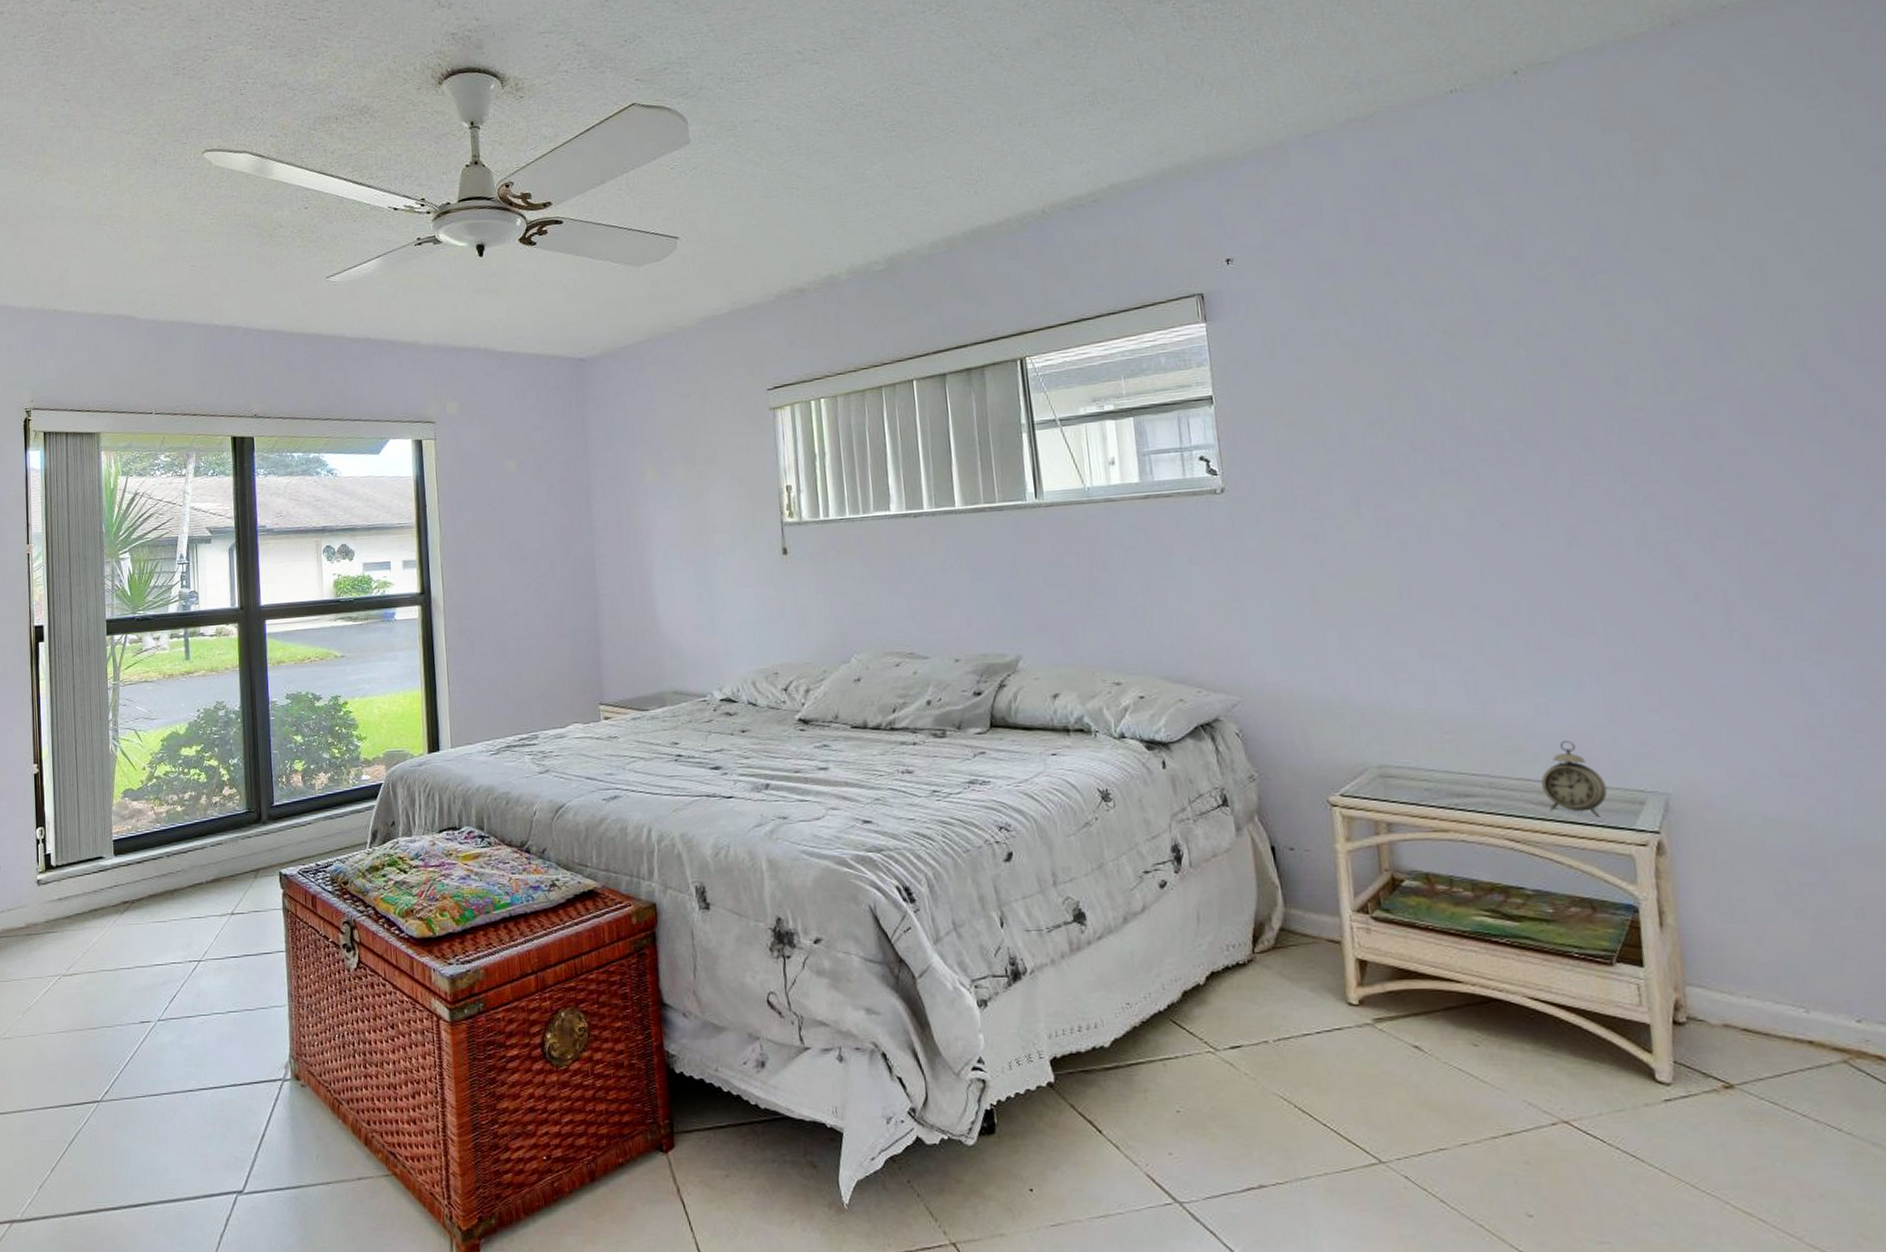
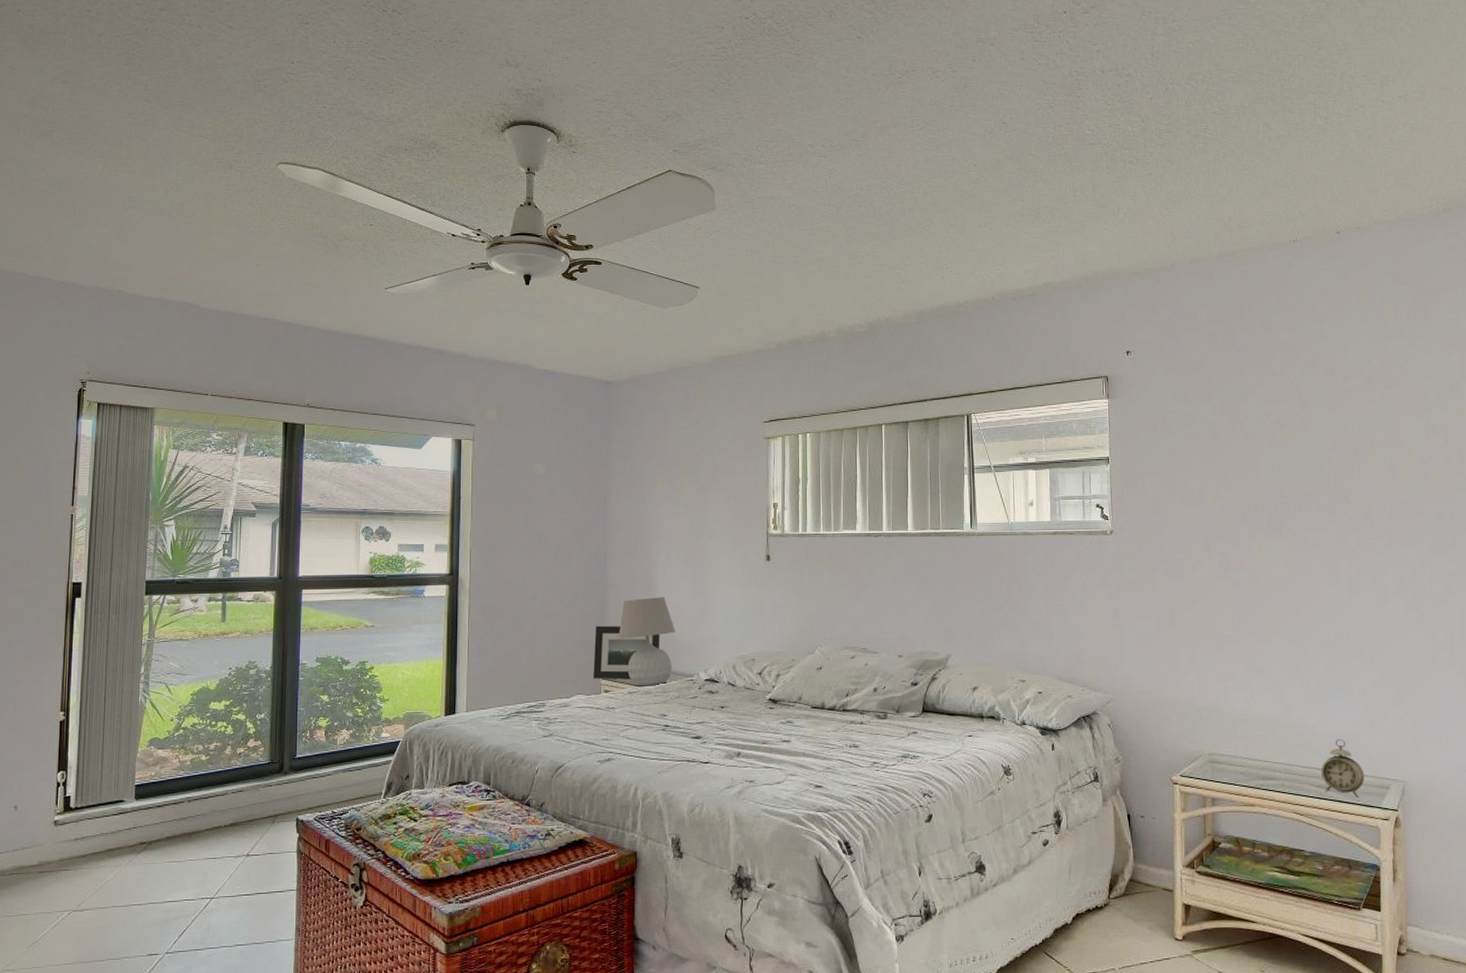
picture frame: none [588,641,665,705] -> present [593,625,660,680]
table lamp: none [615,605,681,711] -> present [618,597,676,687]

